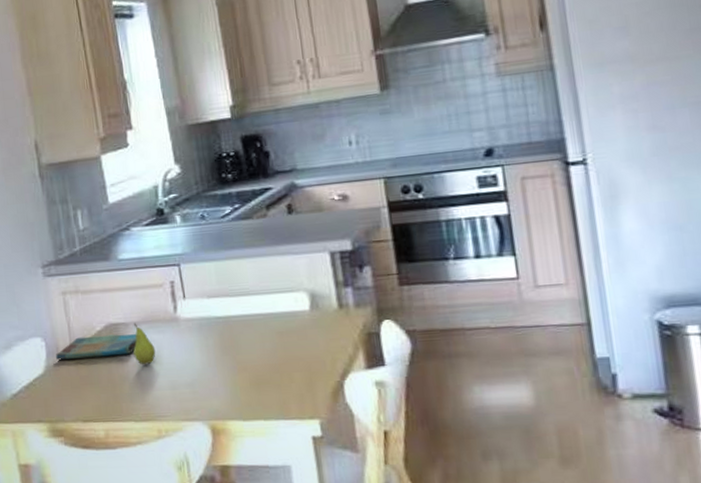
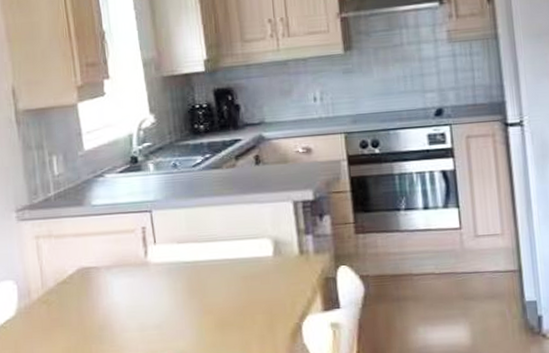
dish towel: present [56,333,147,360] -> none [27,277,118,303]
fruit: present [133,323,156,365] -> none [104,267,126,308]

